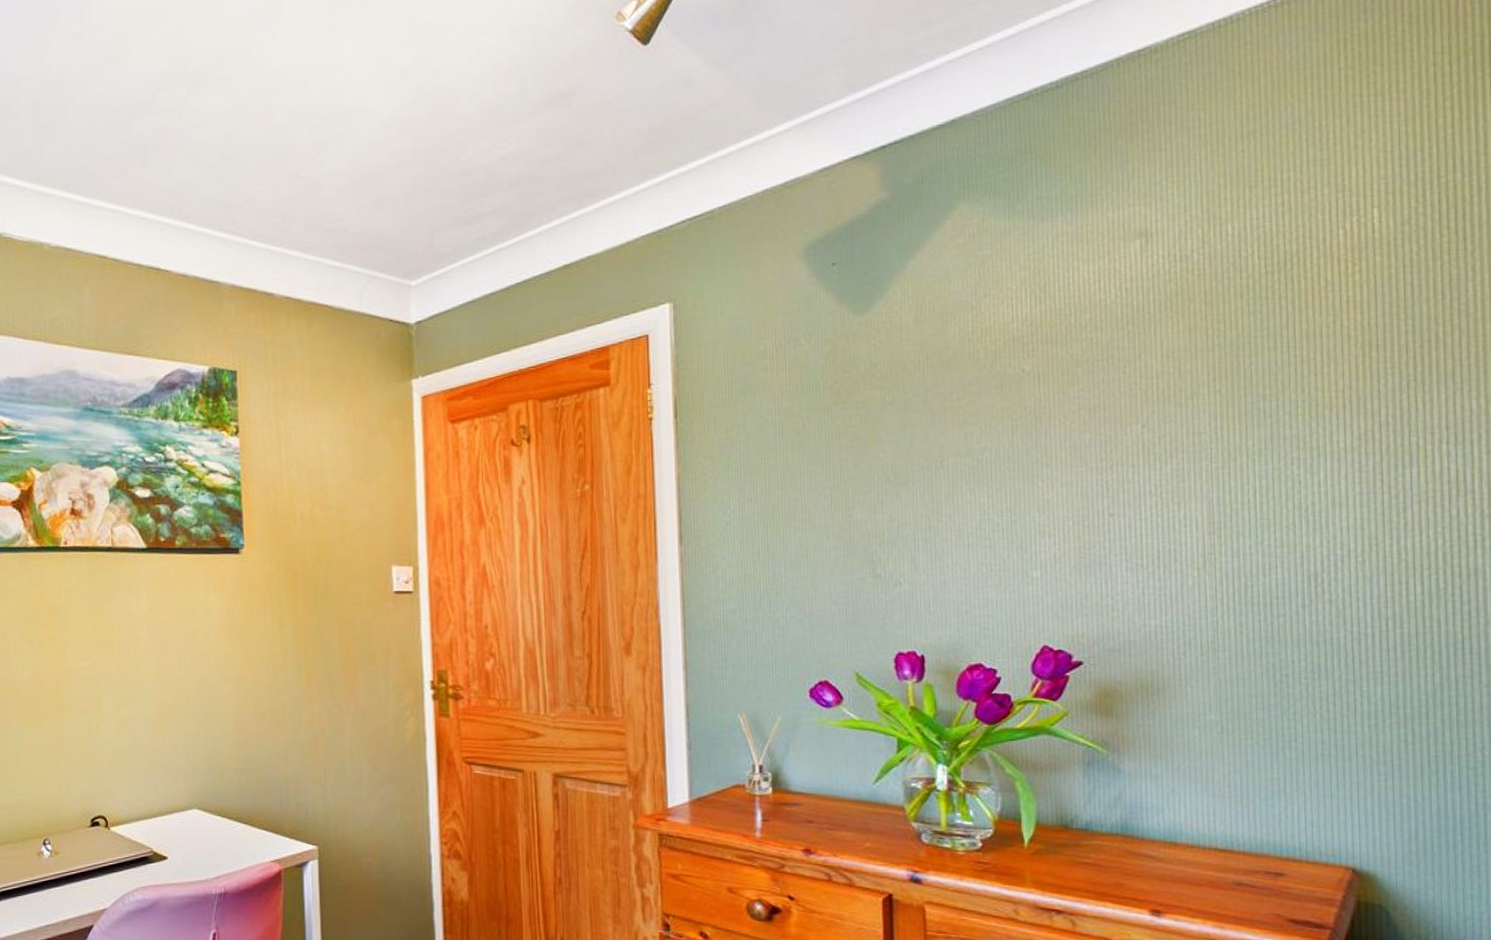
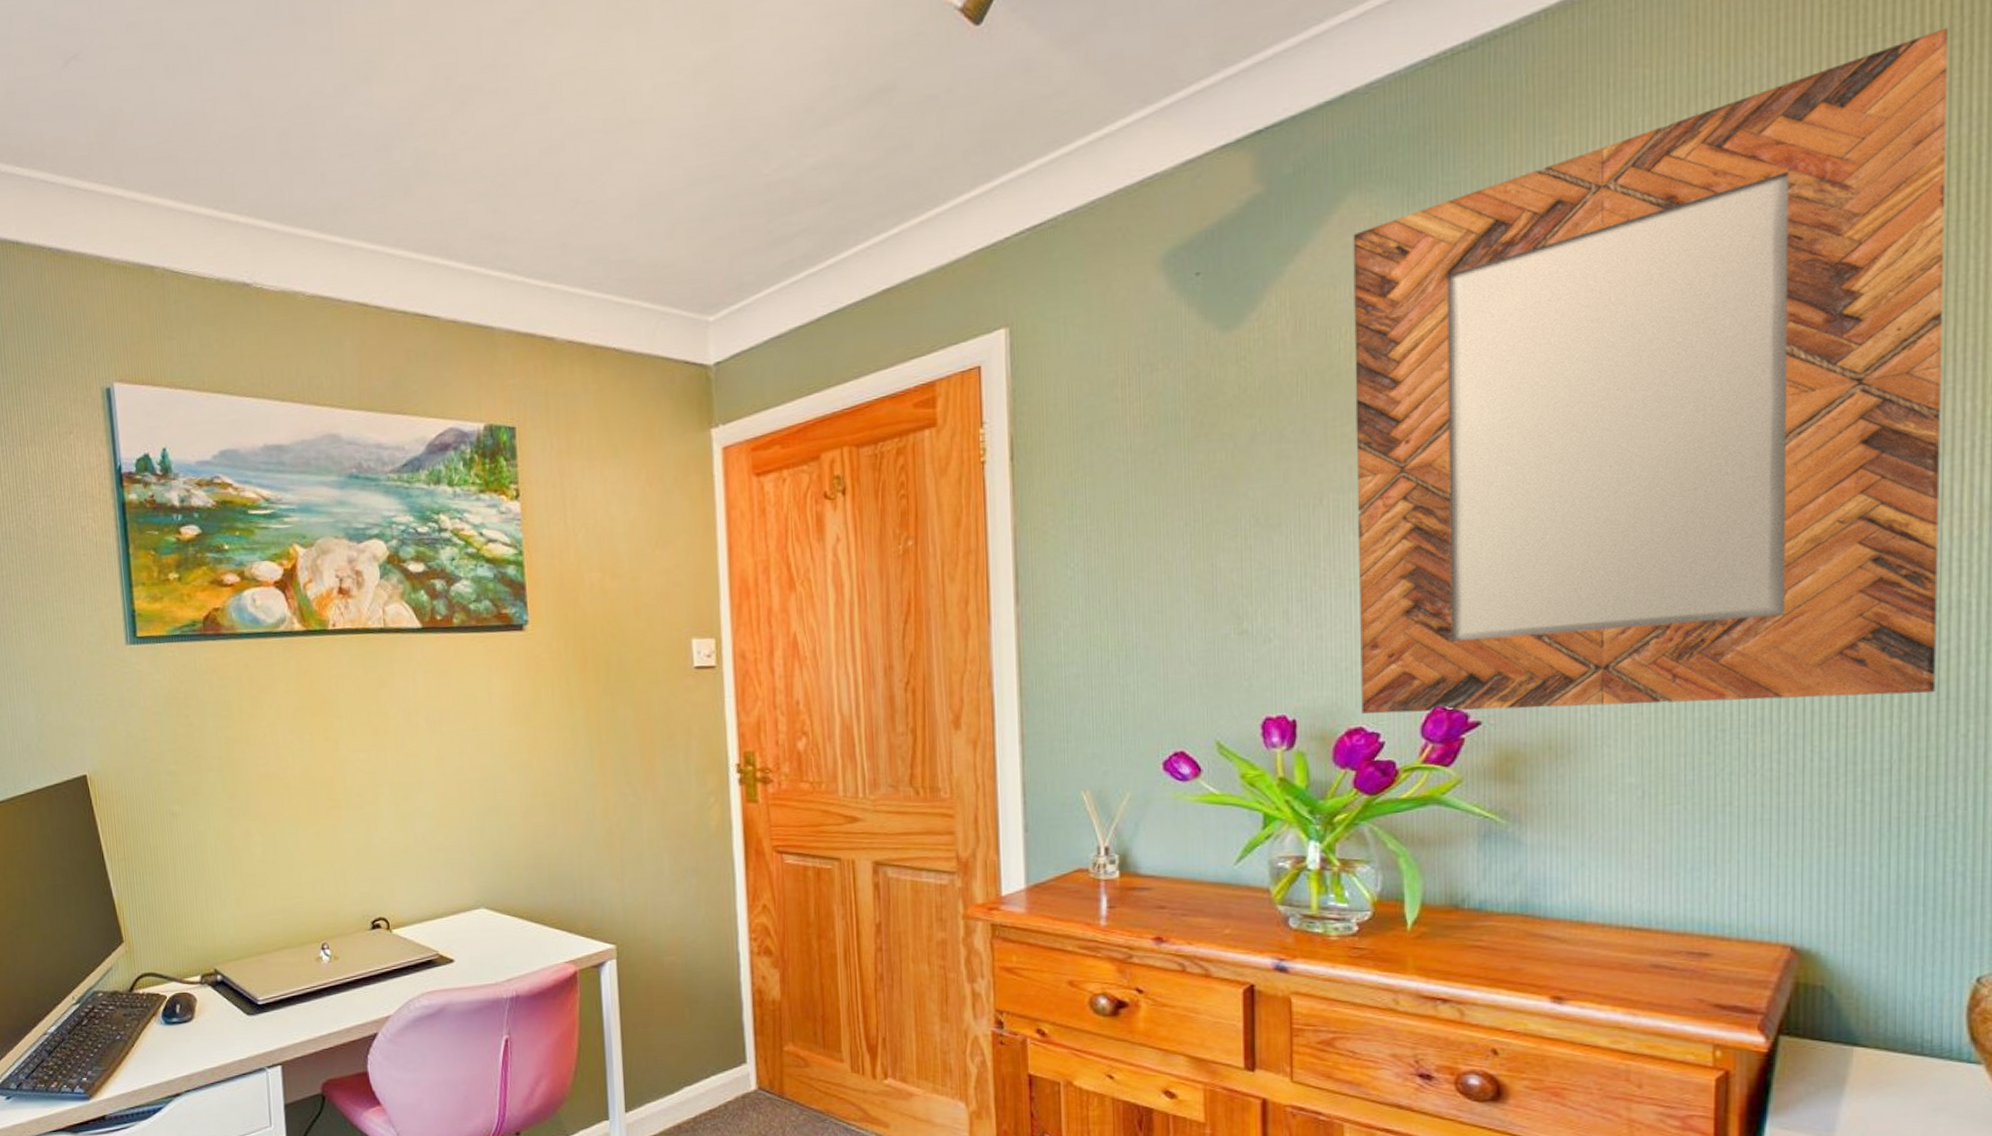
home mirror: none [964,92,1461,652] -> present [1353,27,1949,714]

